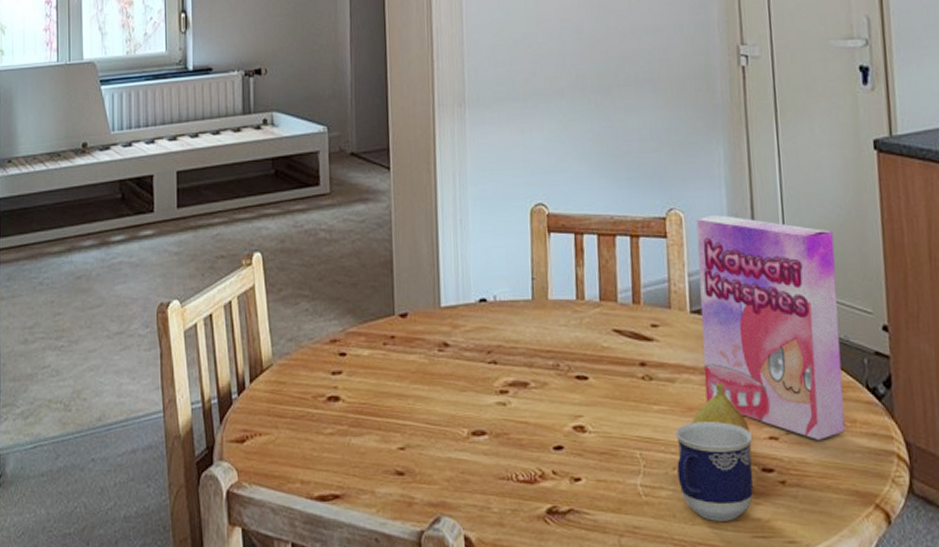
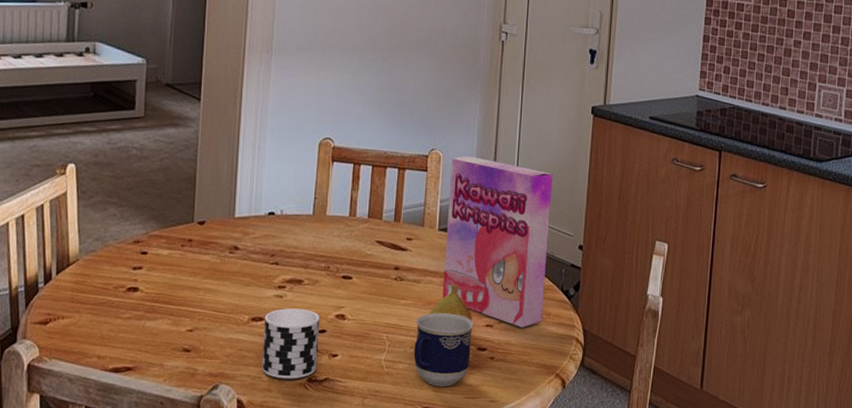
cup: none [487,419,557,510] -> present [262,308,320,379]

